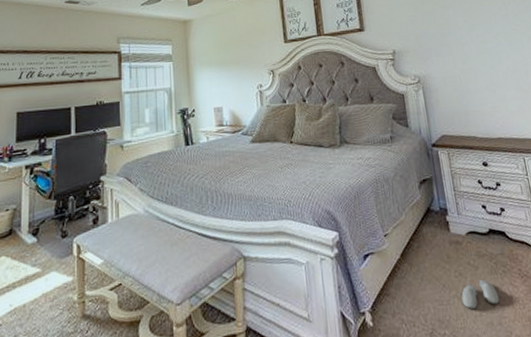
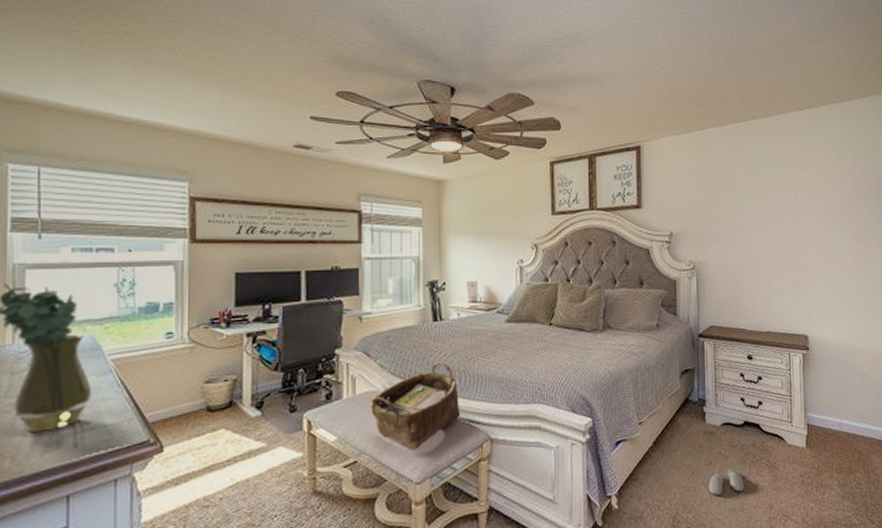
woven basket: none [133,183,215,271] -> present [371,362,461,450]

